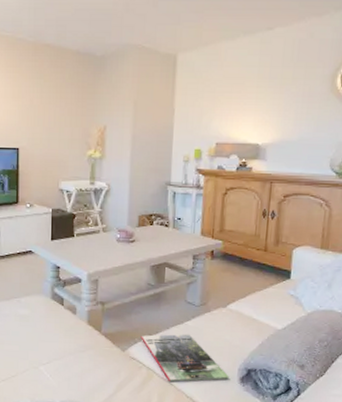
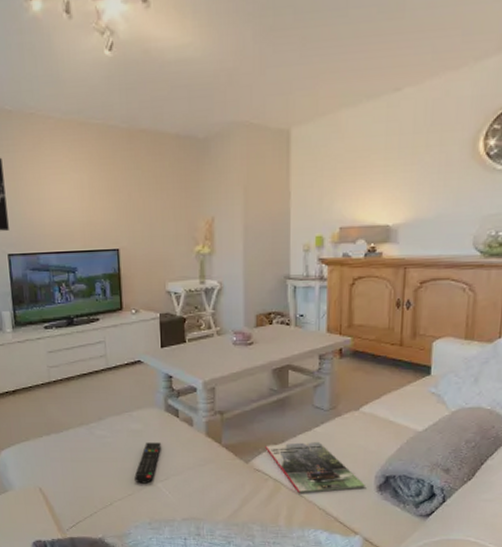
remote control: none [19,327,45,366] -> present [134,442,161,484]

